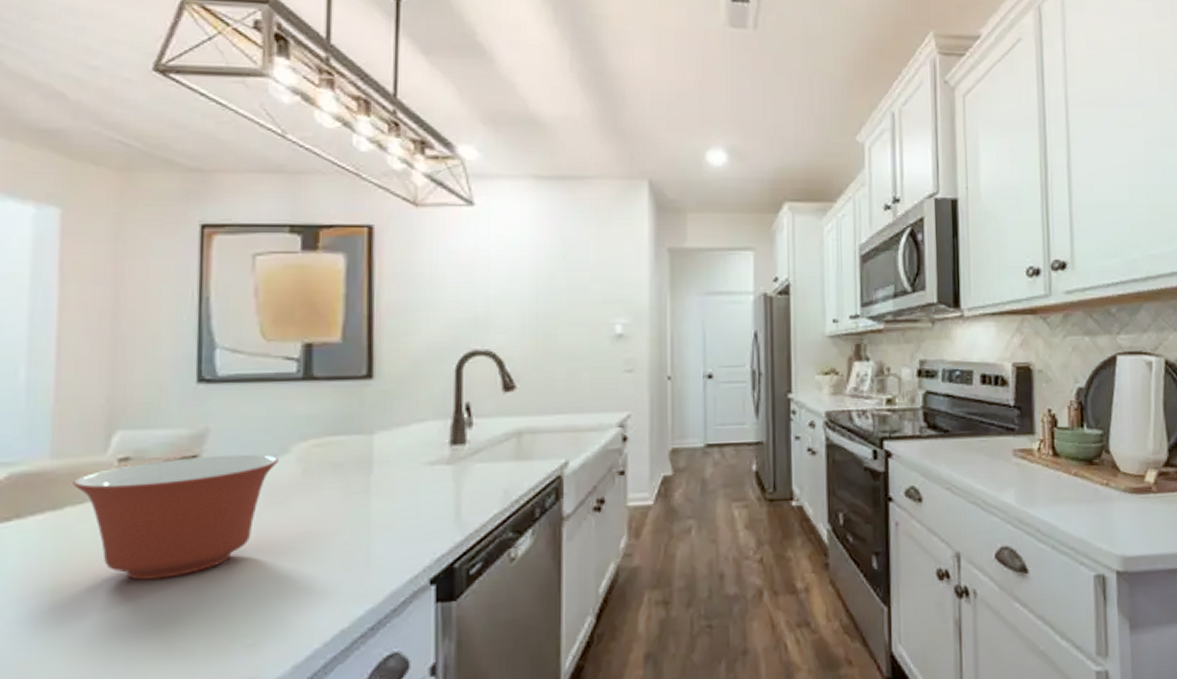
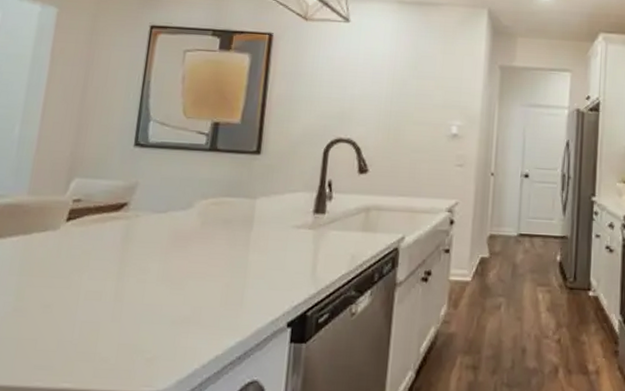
mixing bowl: present [73,454,279,580] -> none [40,204,185,297]

